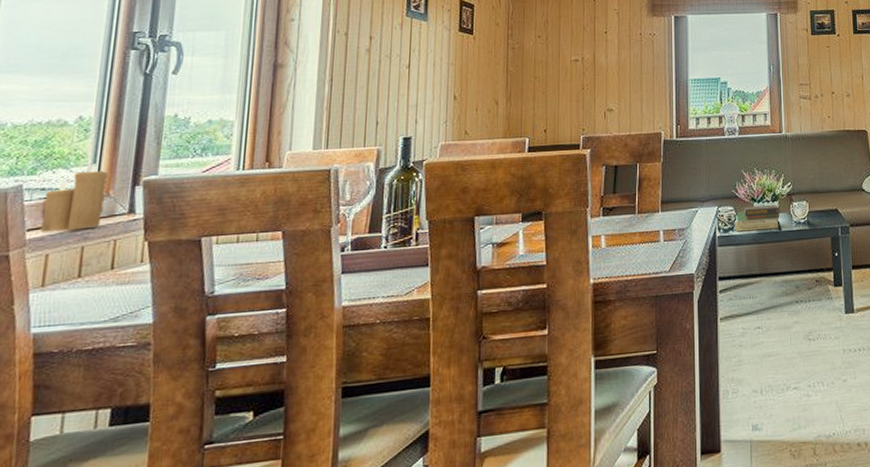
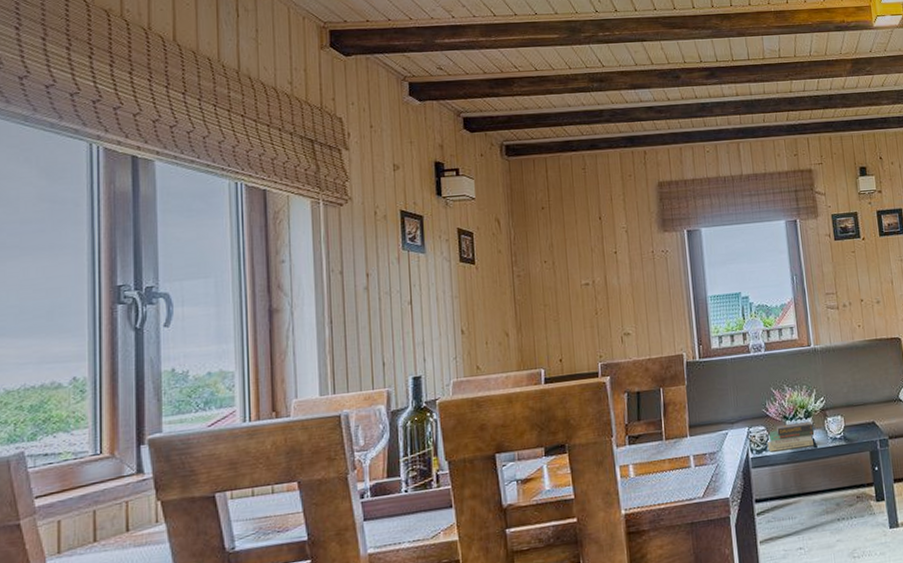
candle: present [40,163,109,232] -> none [49,425,112,499]

